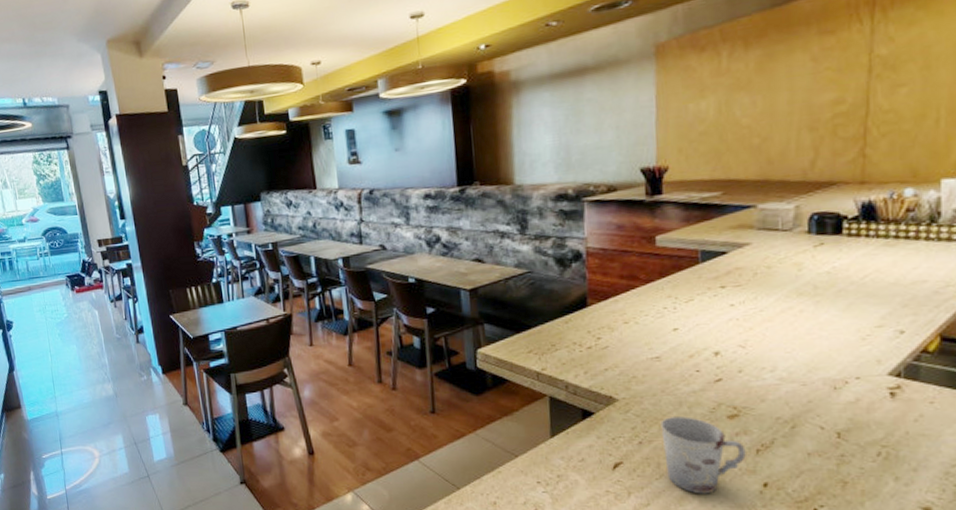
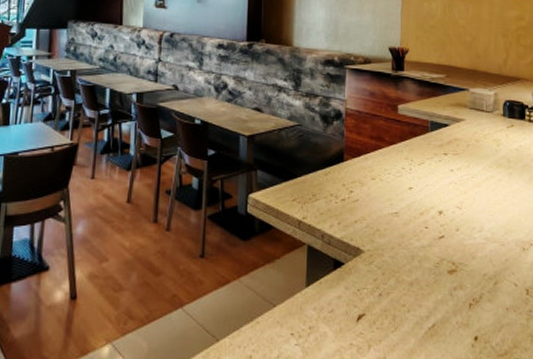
cup: present [660,416,746,494] -> none [397,270,462,347]

